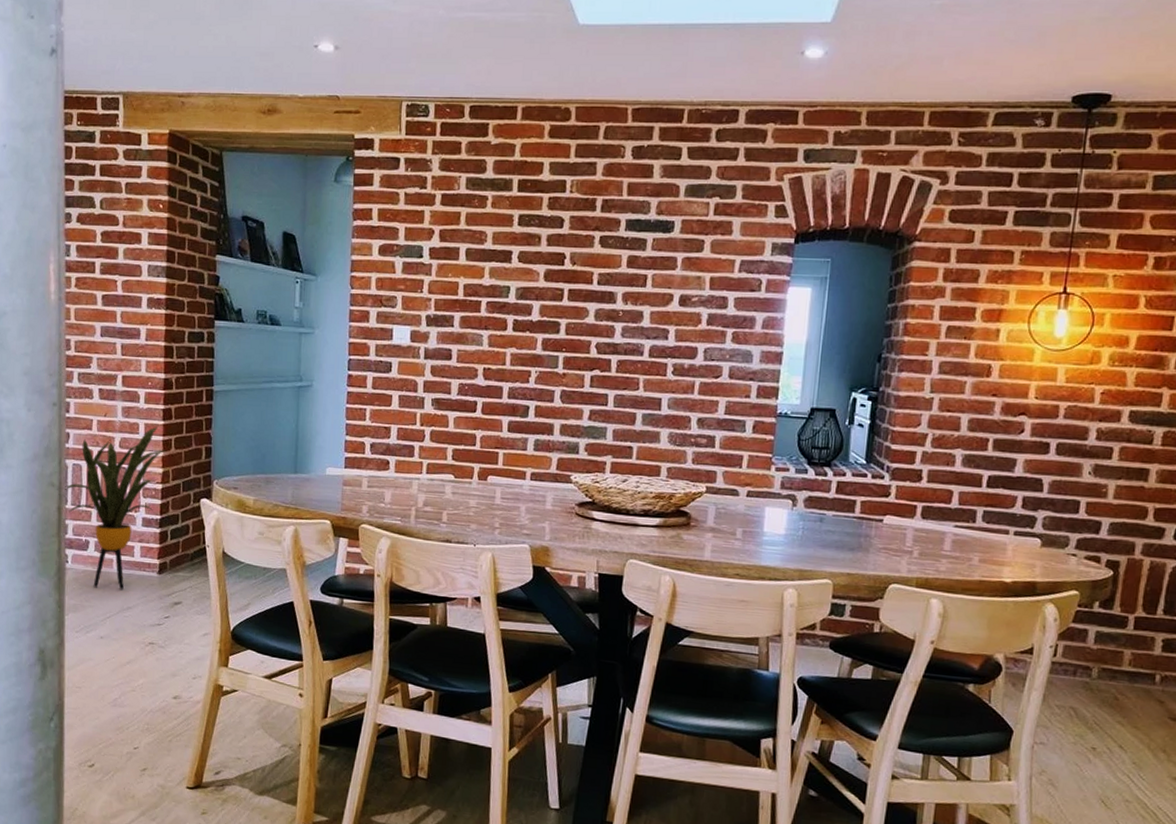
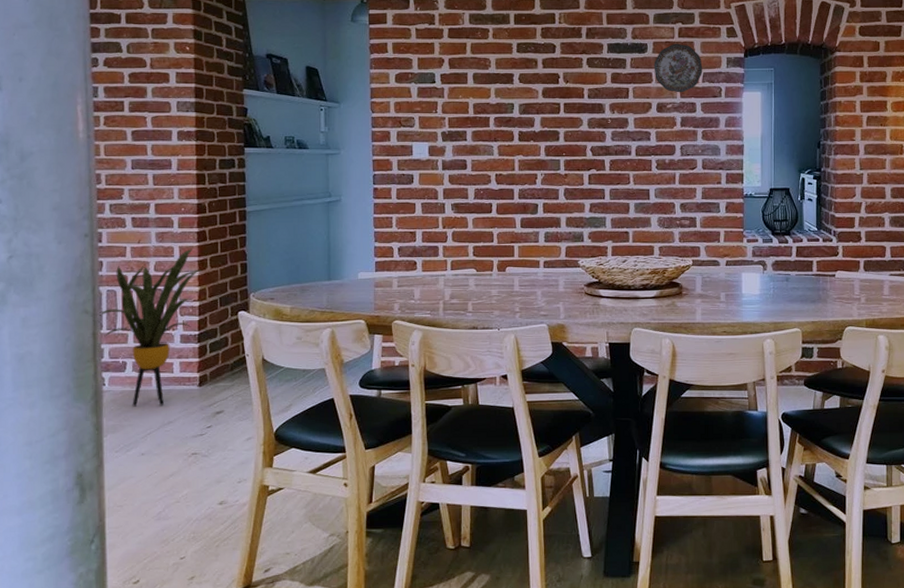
decorative plate: none [680,222,741,284] -> present [654,43,703,93]

